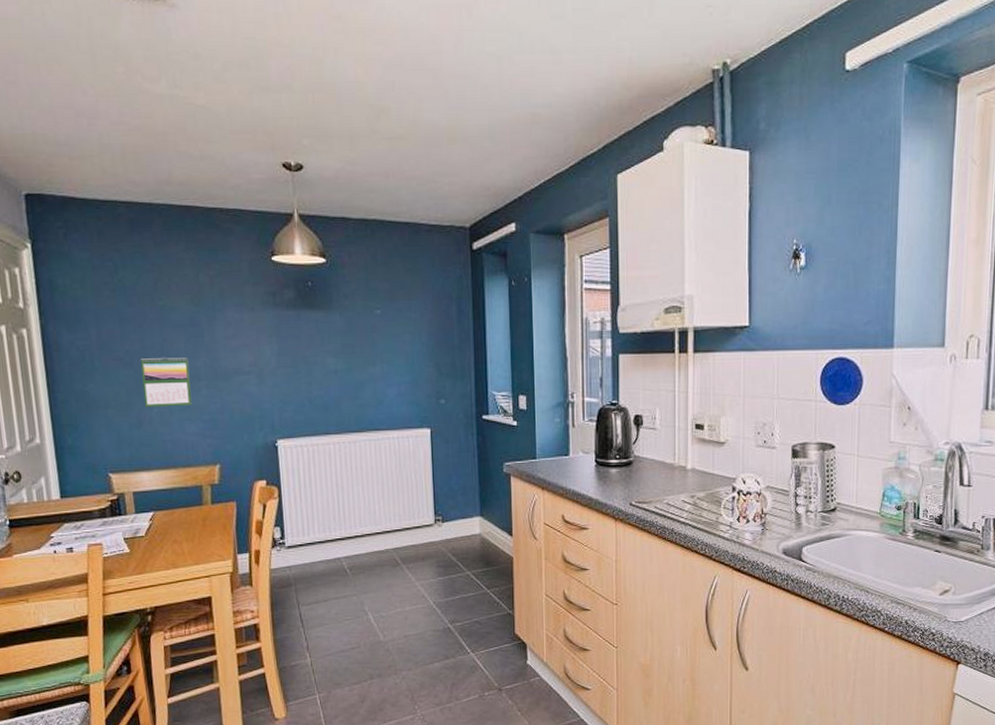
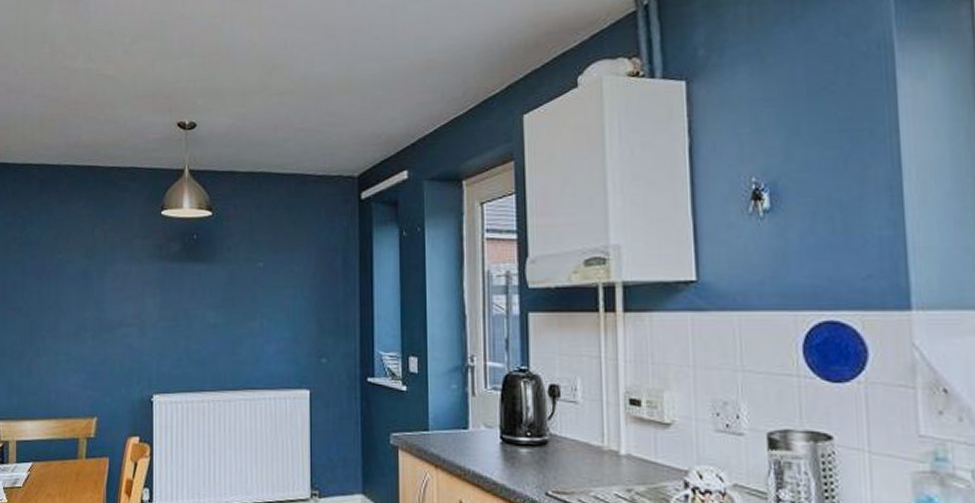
calendar: present [140,357,192,408] -> none [35,308,78,357]

